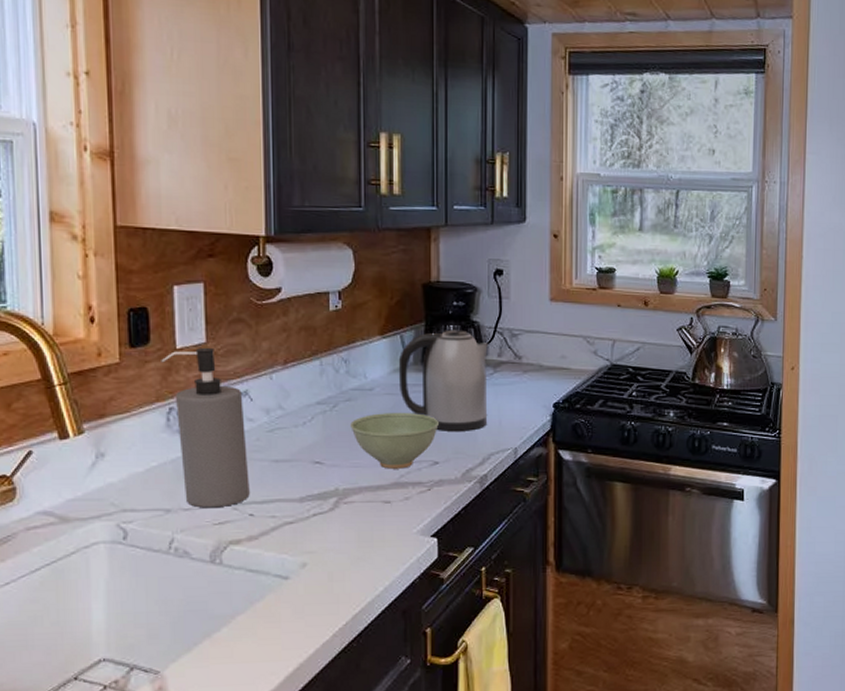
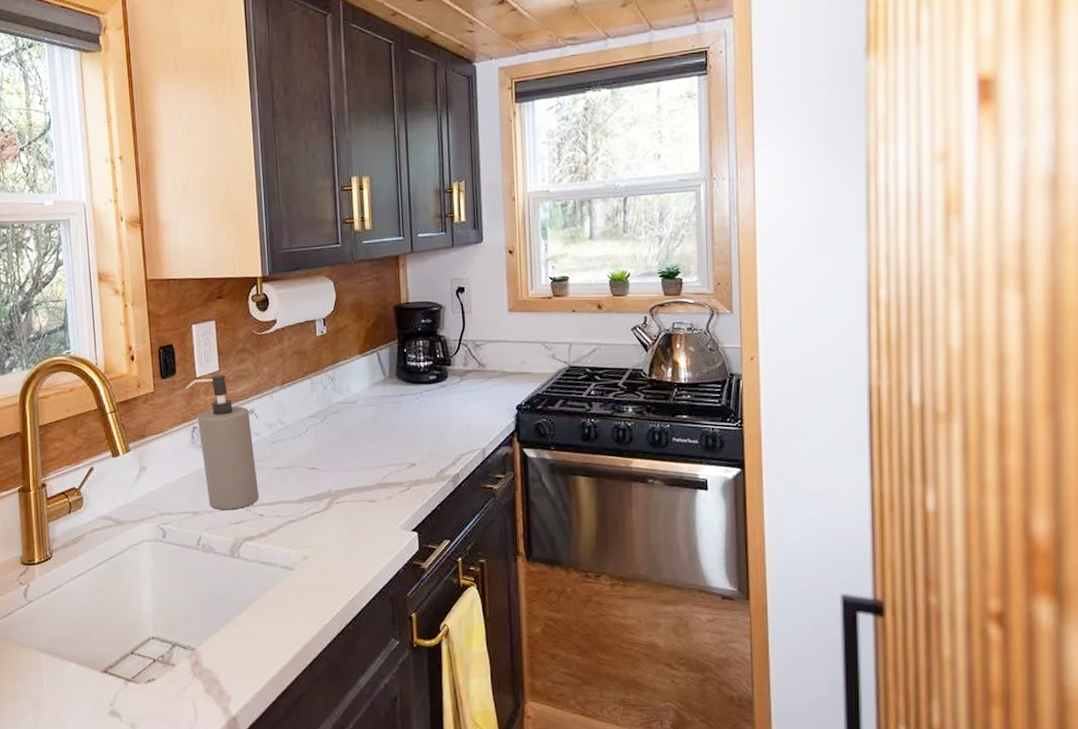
bowl: present [350,413,439,469] -> none [338,421,414,472]
kettle: present [398,329,488,431] -> none [376,344,457,436]

